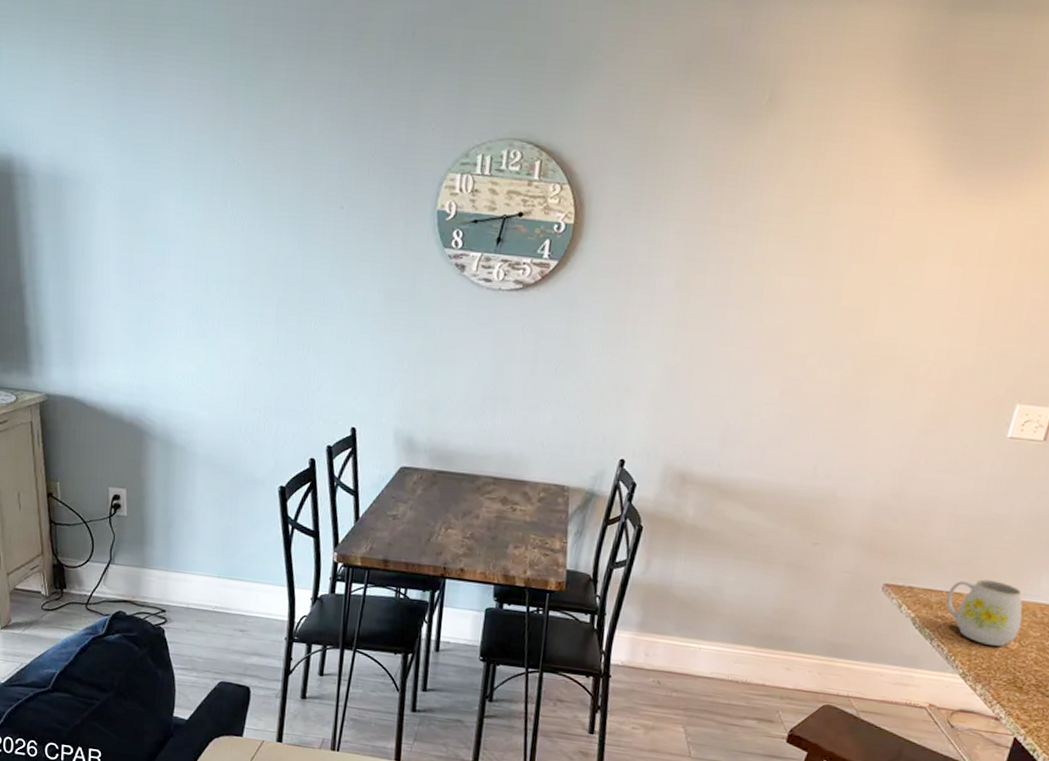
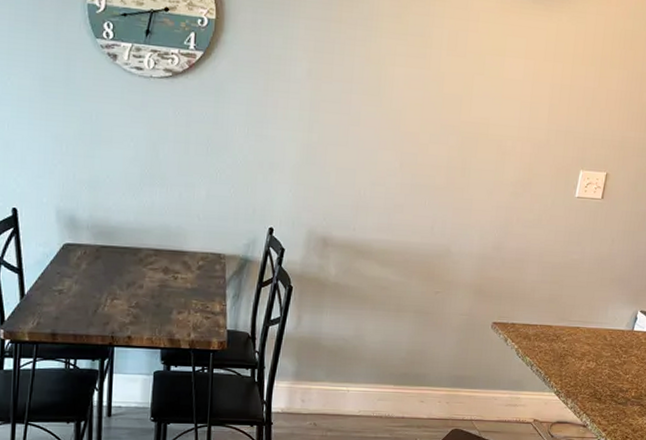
mug: present [946,579,1023,646] -> none [540,313,597,366]

